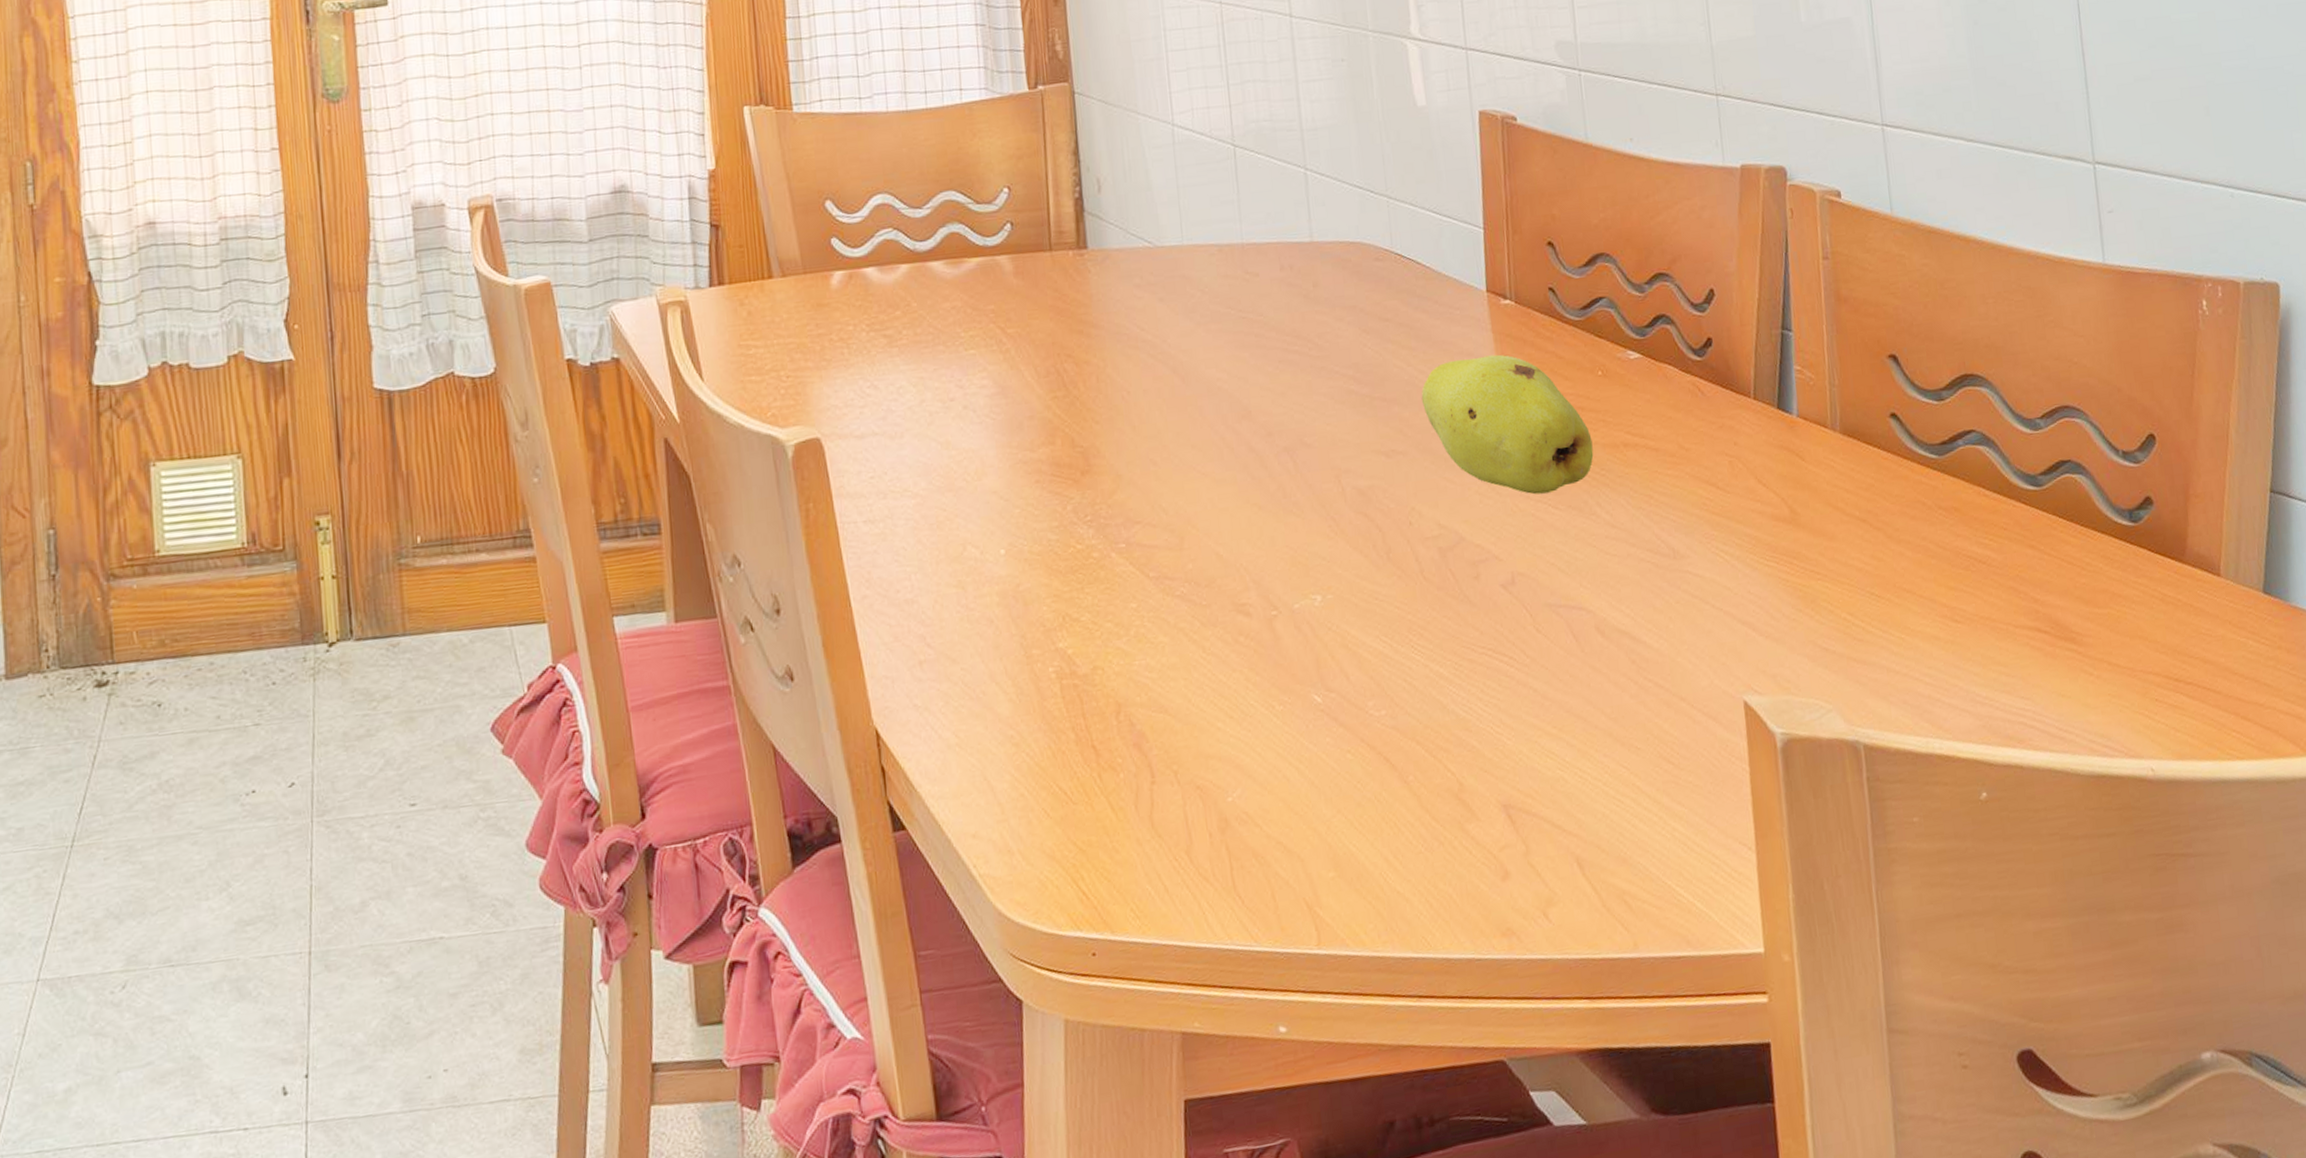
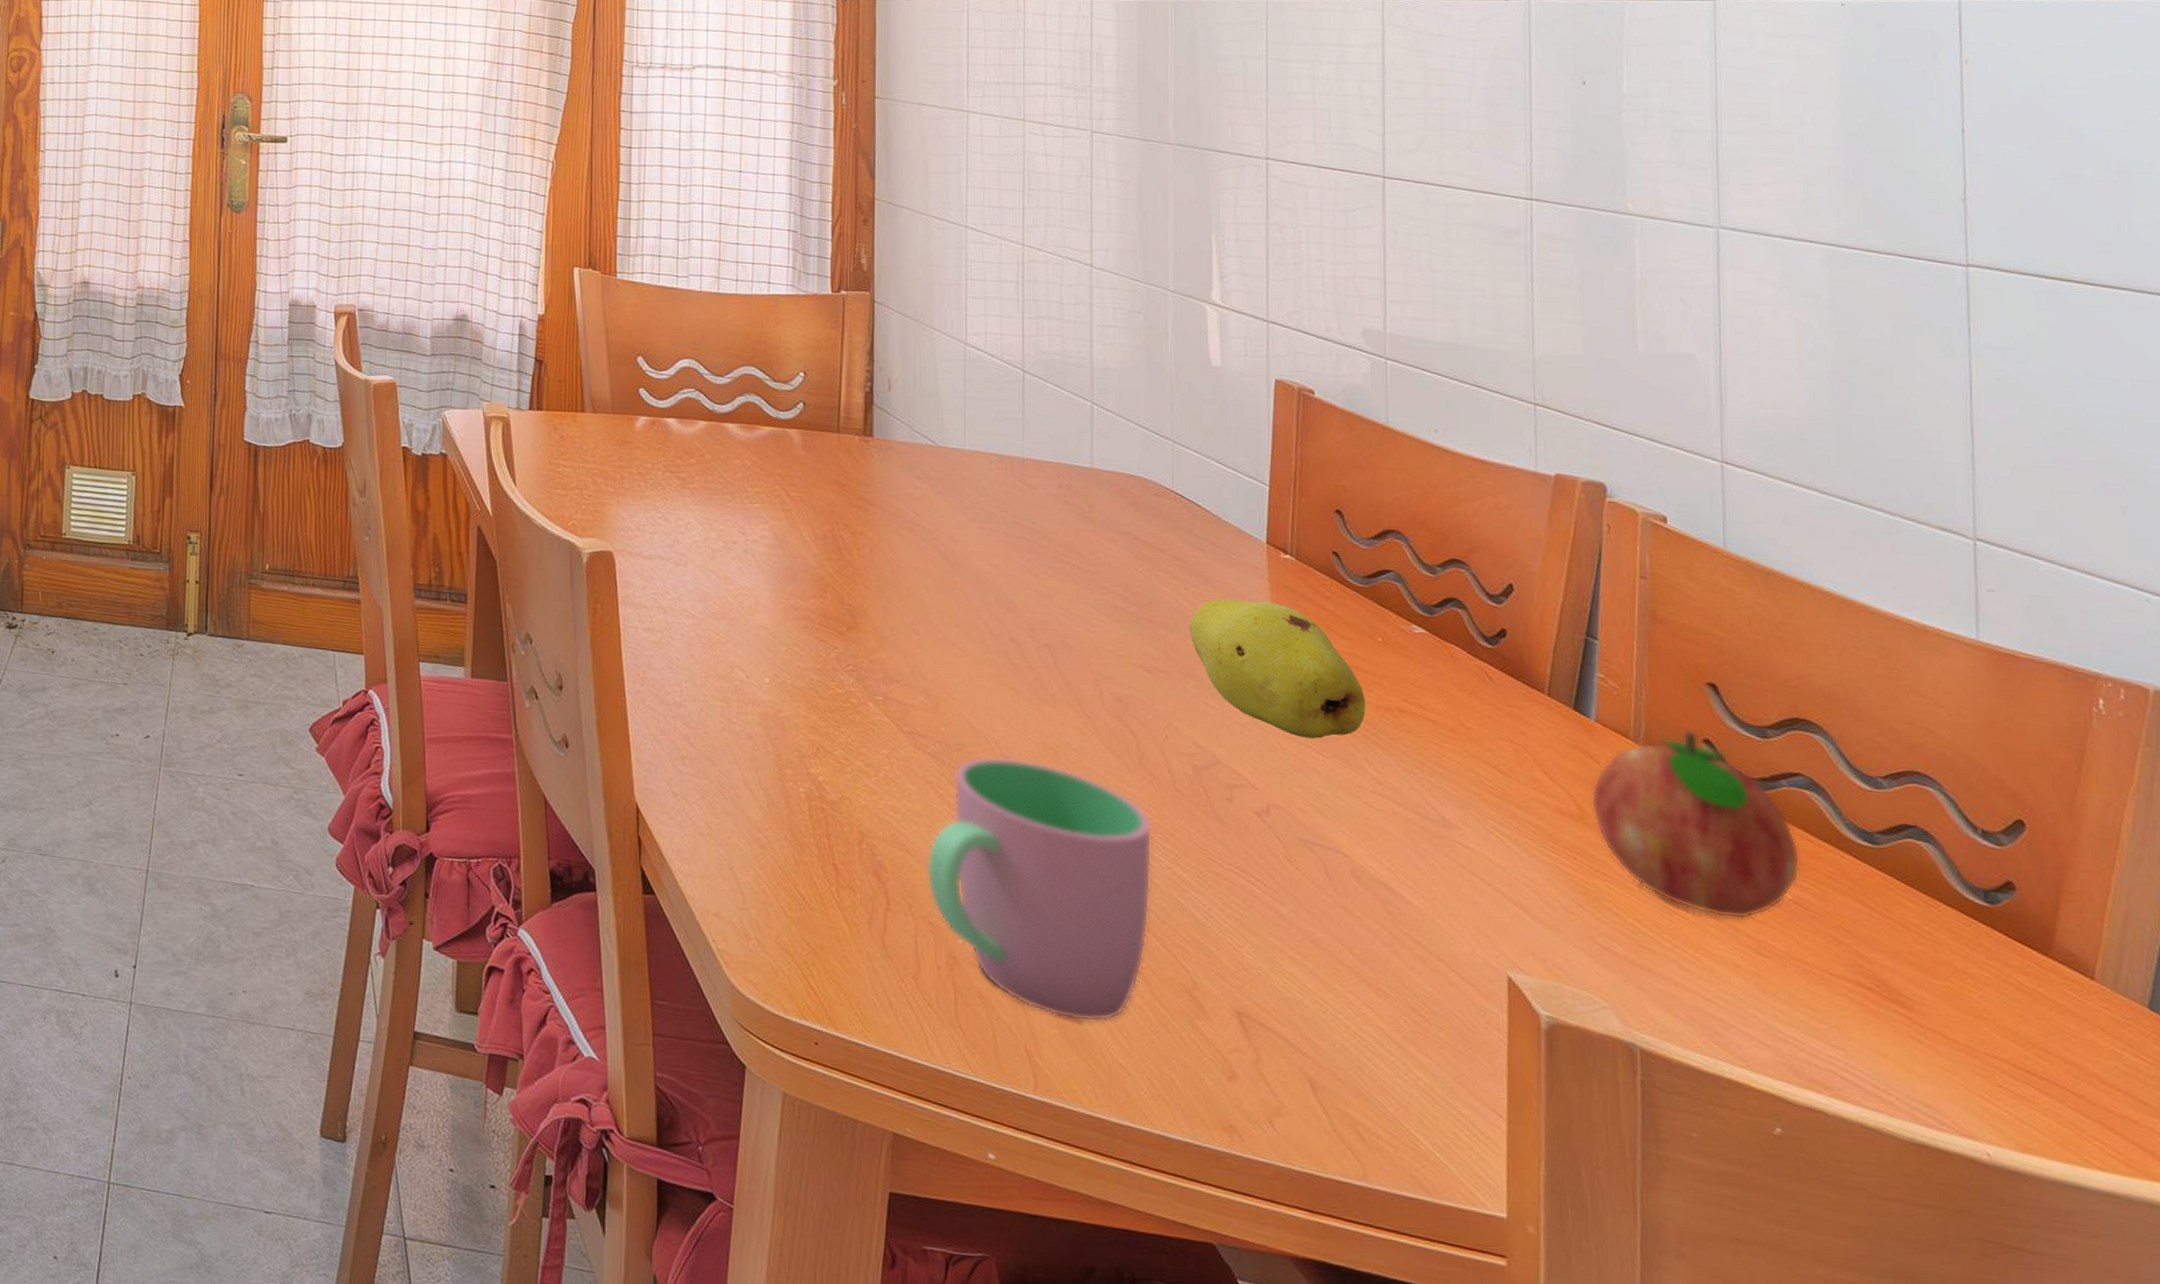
cup: none [1187,580,1412,858] -> present [926,756,1152,1022]
fruit: none [1799,406,1981,593] -> present [1591,729,1801,920]

